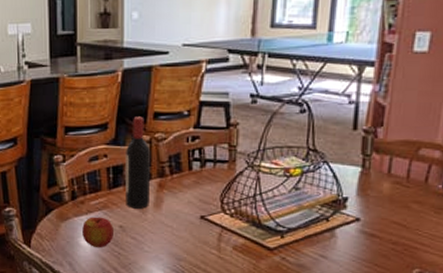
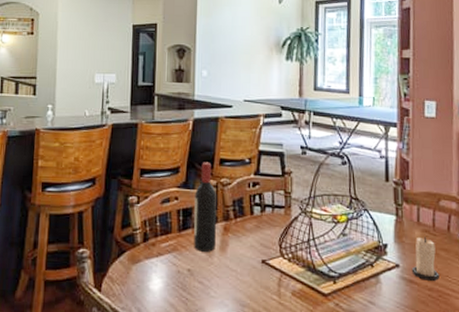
apple: present [82,217,113,248] -> none [152,259,182,293]
candle: none [374,189,408,234] -> present [411,237,440,281]

